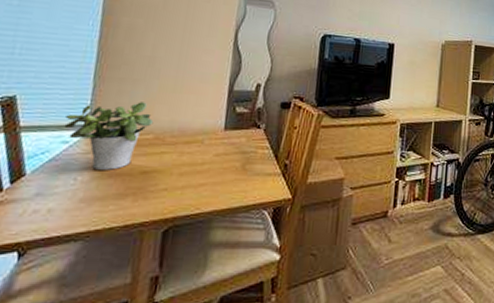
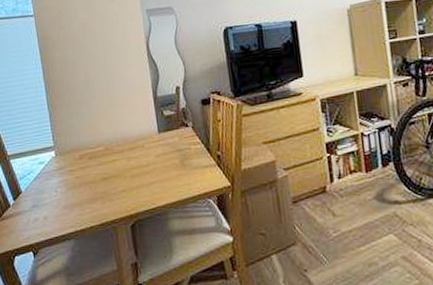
potted plant: present [64,102,154,171] -> none [36,120,101,182]

